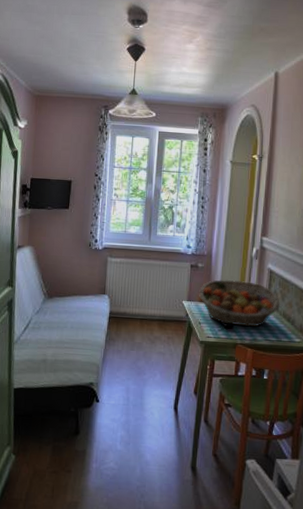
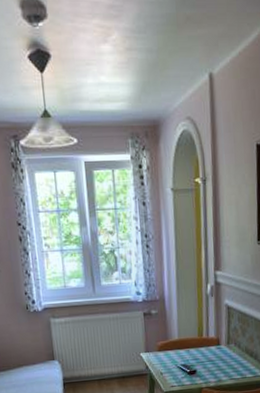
fruit basket: present [199,280,281,327] -> none [156,321,242,371]

